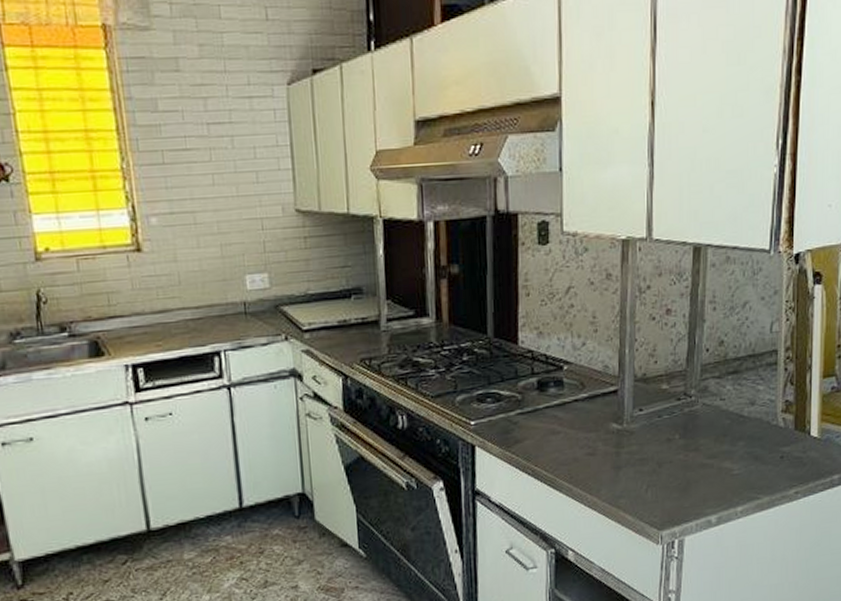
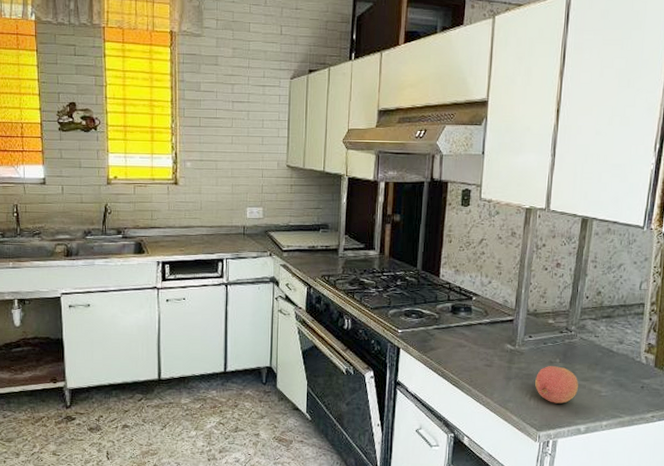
fruit: none [651,444,704,492] -> present [535,366,578,404]

